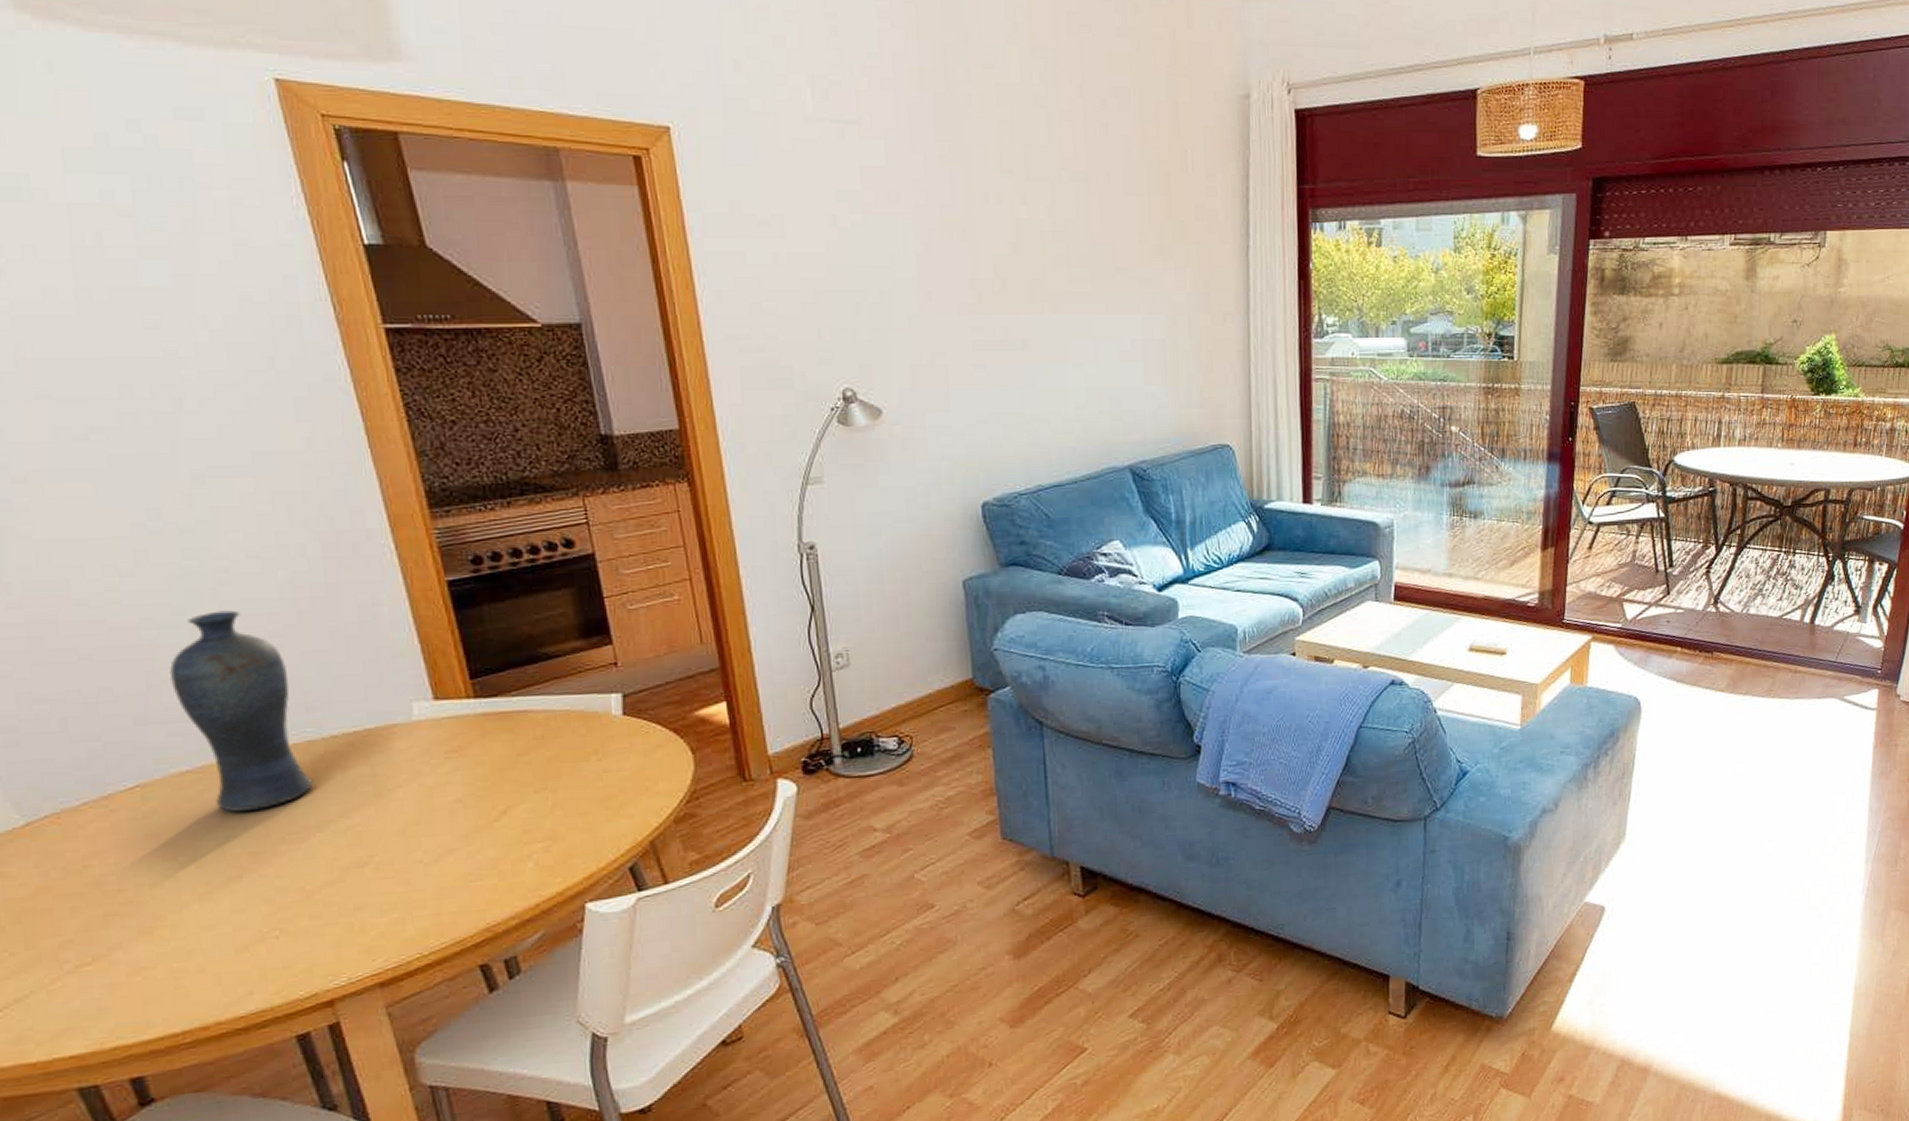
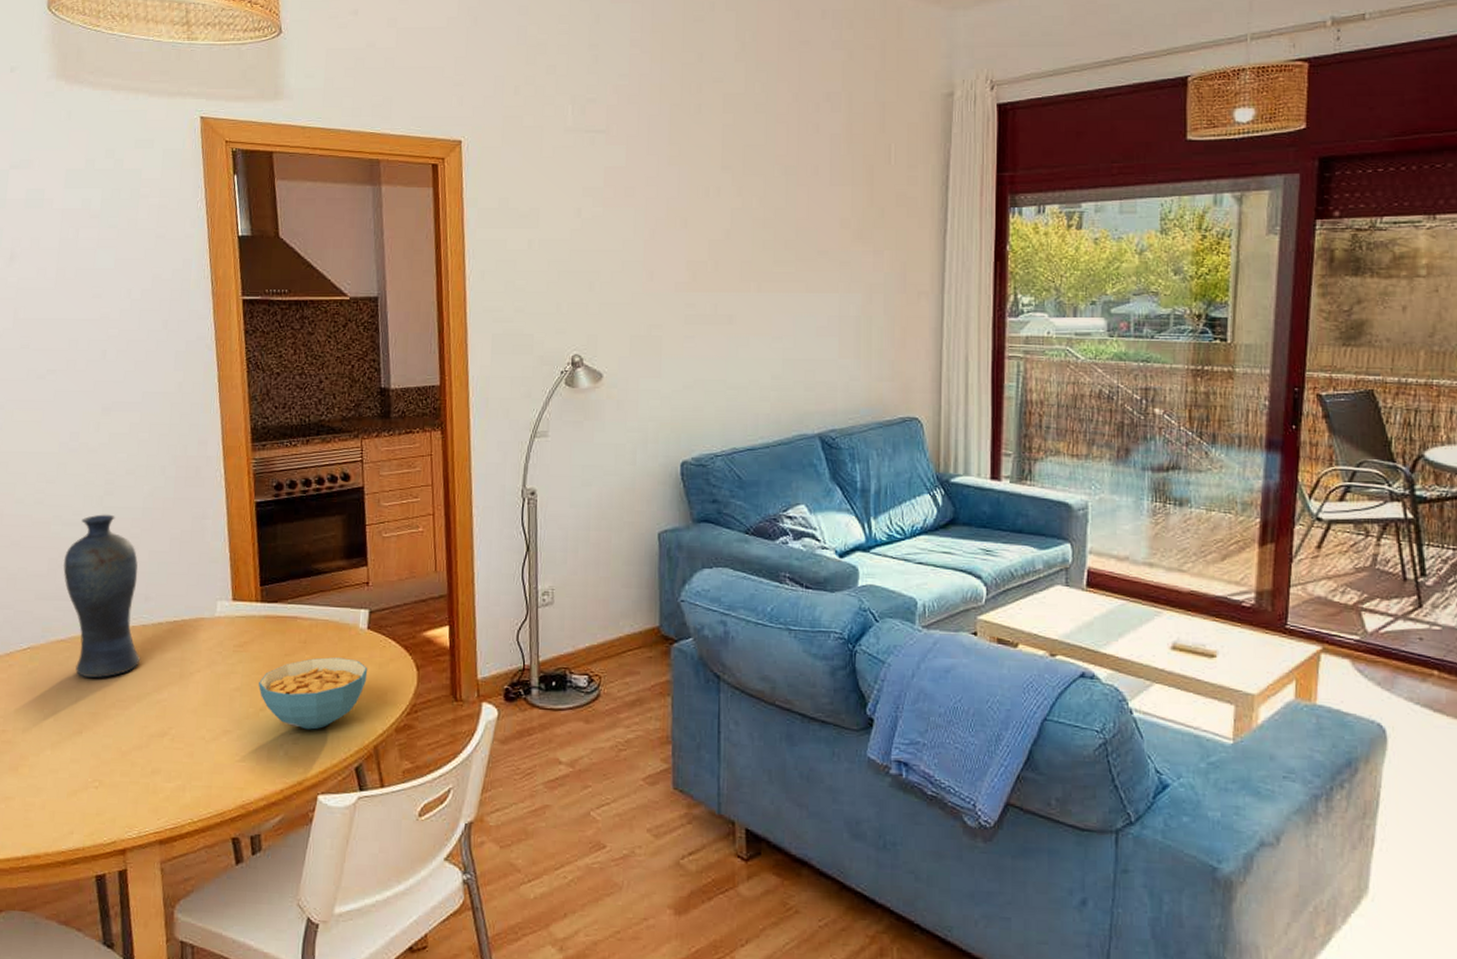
cereal bowl: none [487,750,631,835] -> present [258,657,368,730]

